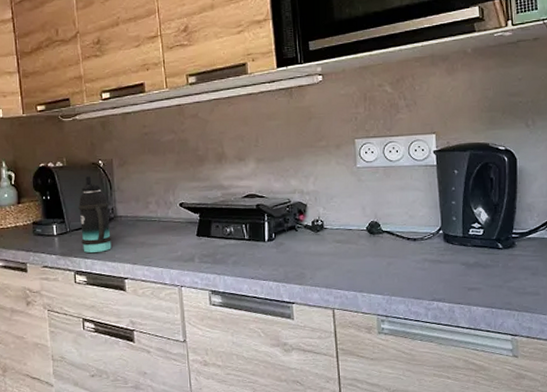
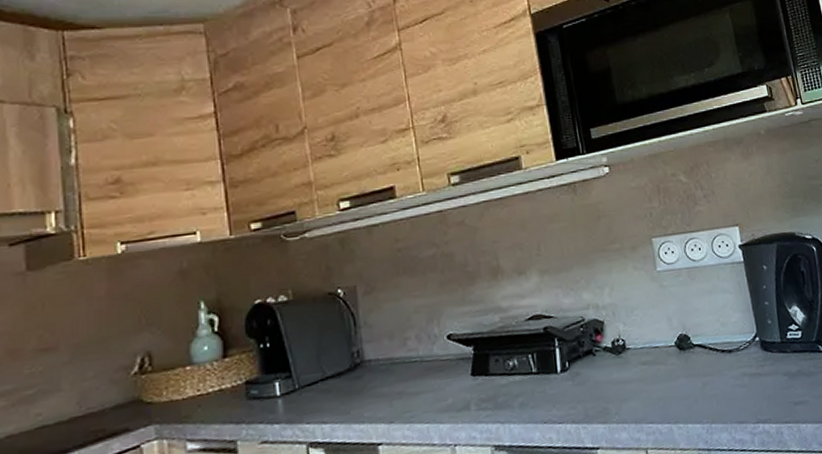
bottle: present [78,176,112,254] -> none [311,311,359,416]

